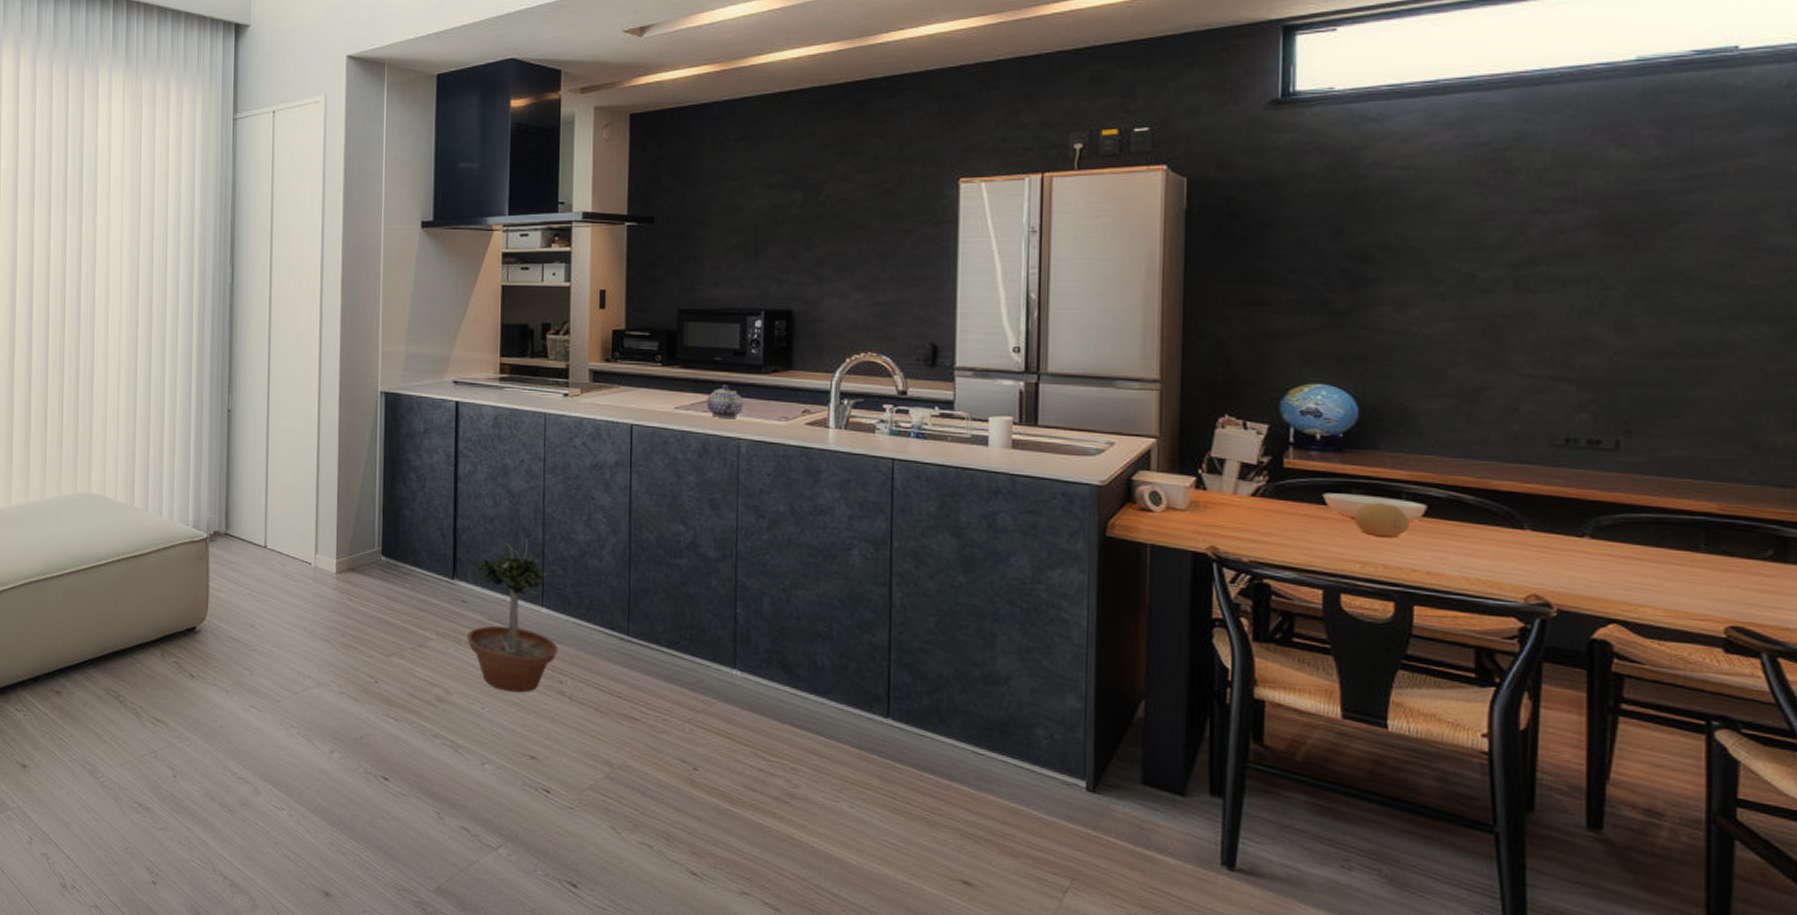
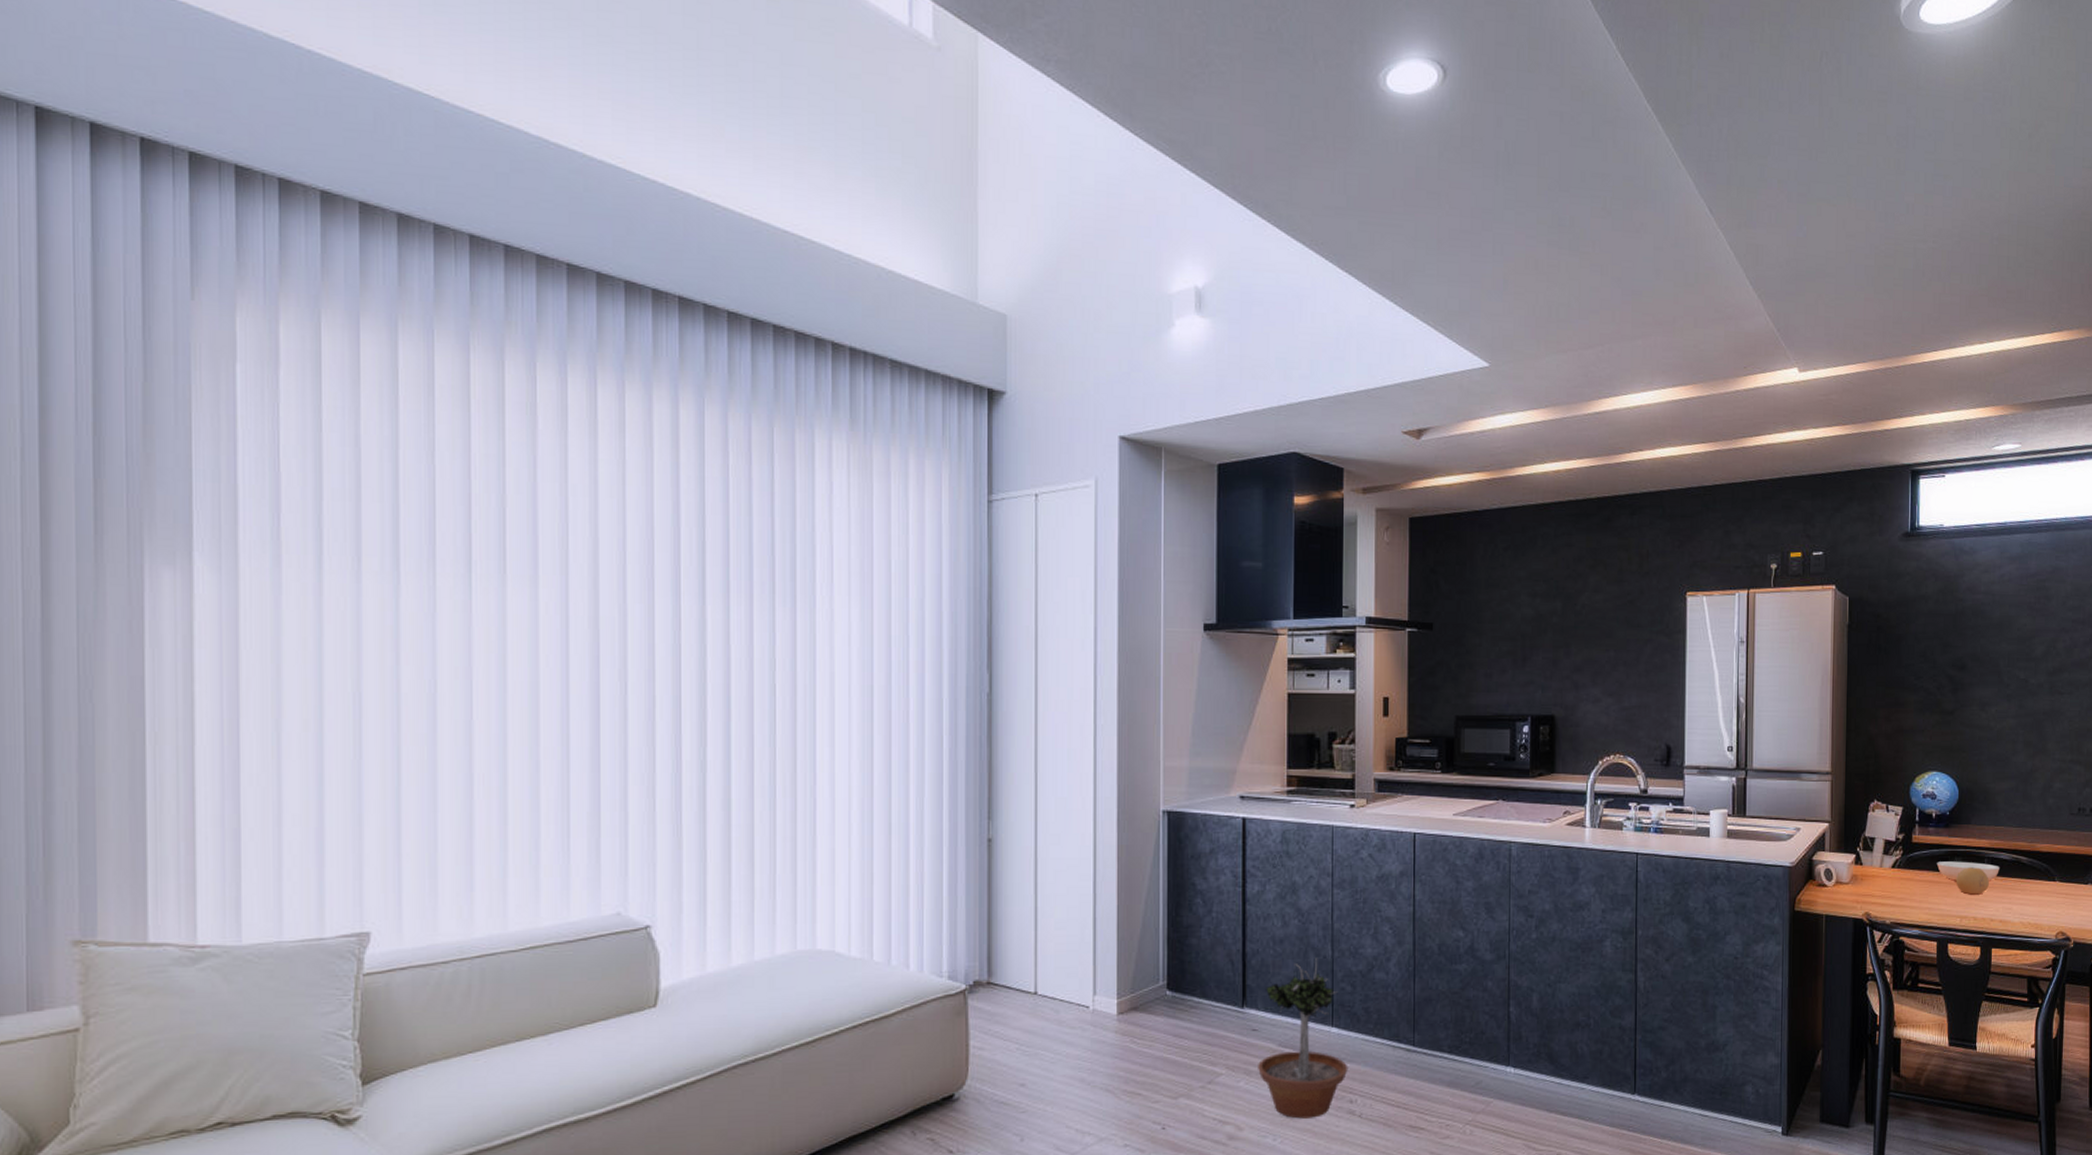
teapot: present [706,384,744,418] -> none [1482,789,1514,822]

